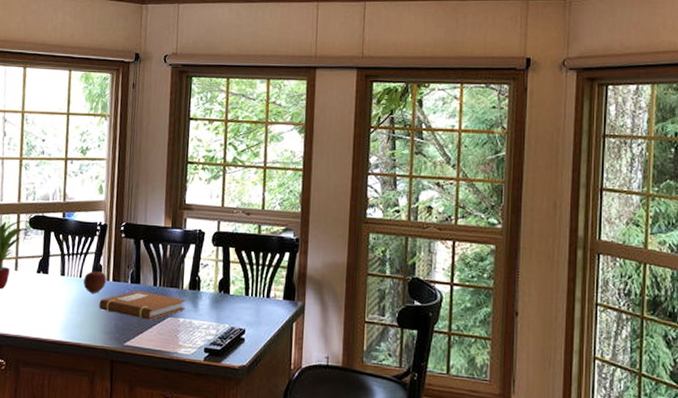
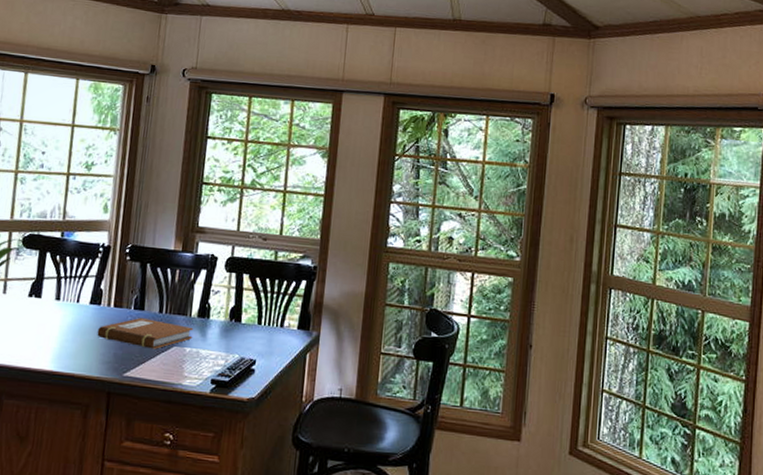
apple: present [83,271,107,293] -> none [81,296,108,320]

